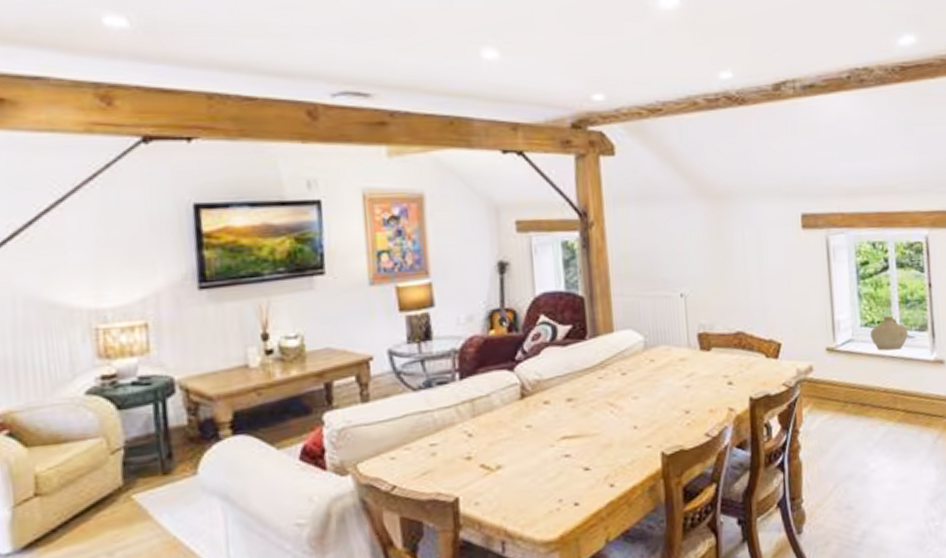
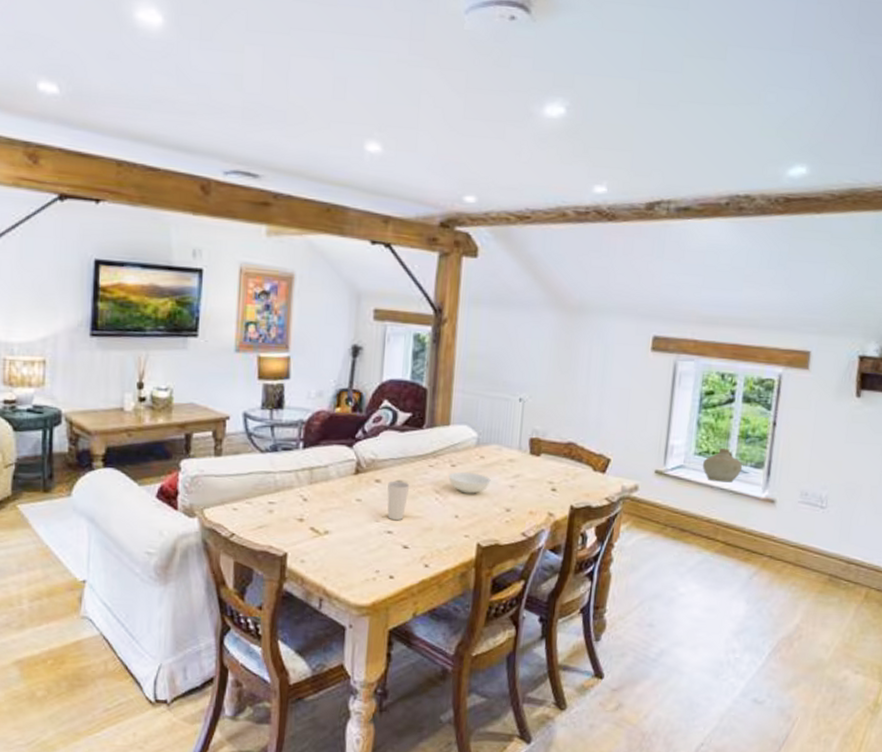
cup: none [558,398,582,443] -> present [387,480,410,521]
bowl: none [620,378,665,402] -> present [448,472,491,494]

